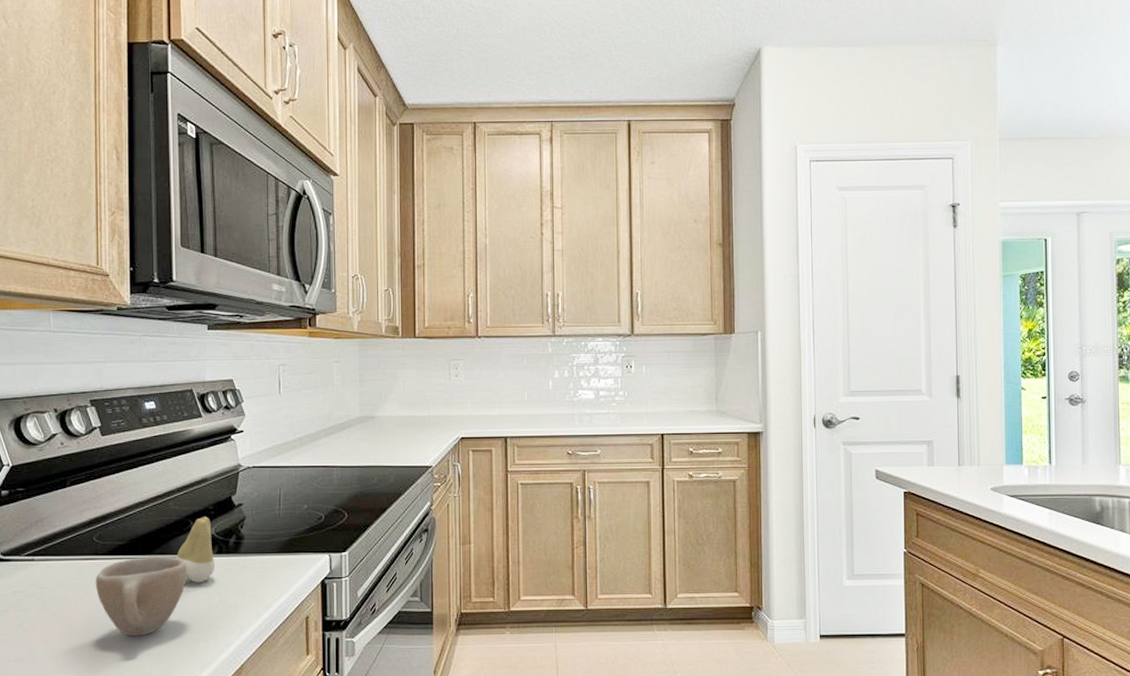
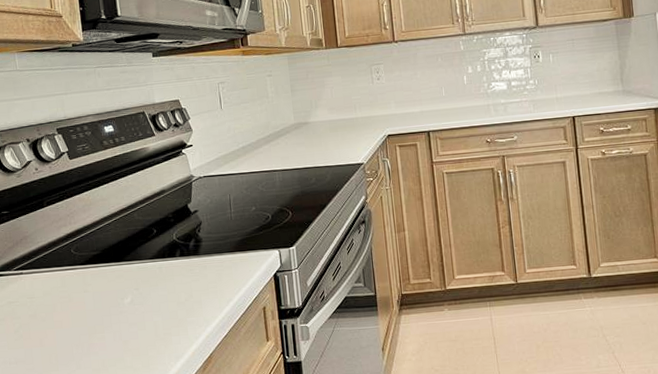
cup: present [95,556,187,637] -> none [76,262,156,335]
tooth: present [176,516,216,583] -> none [144,224,179,284]

